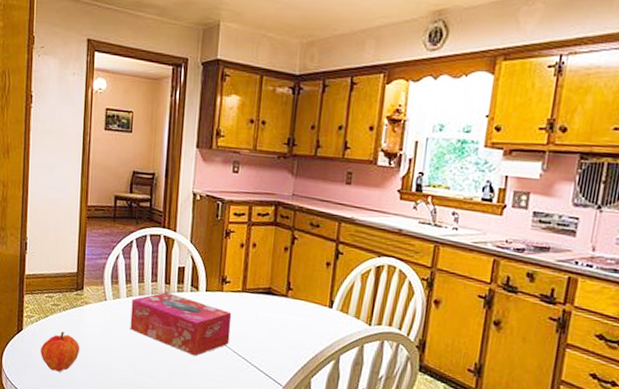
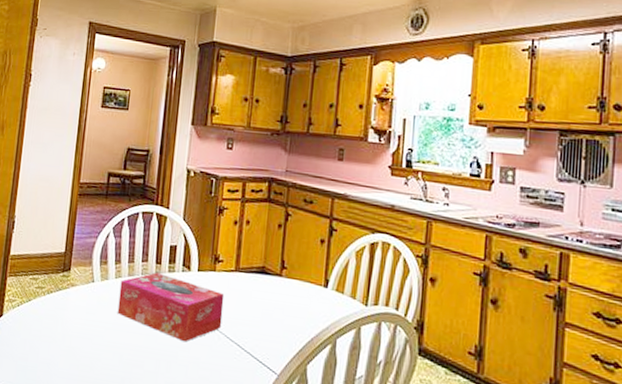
fruit: present [41,331,80,372] -> none [20,316,63,363]

